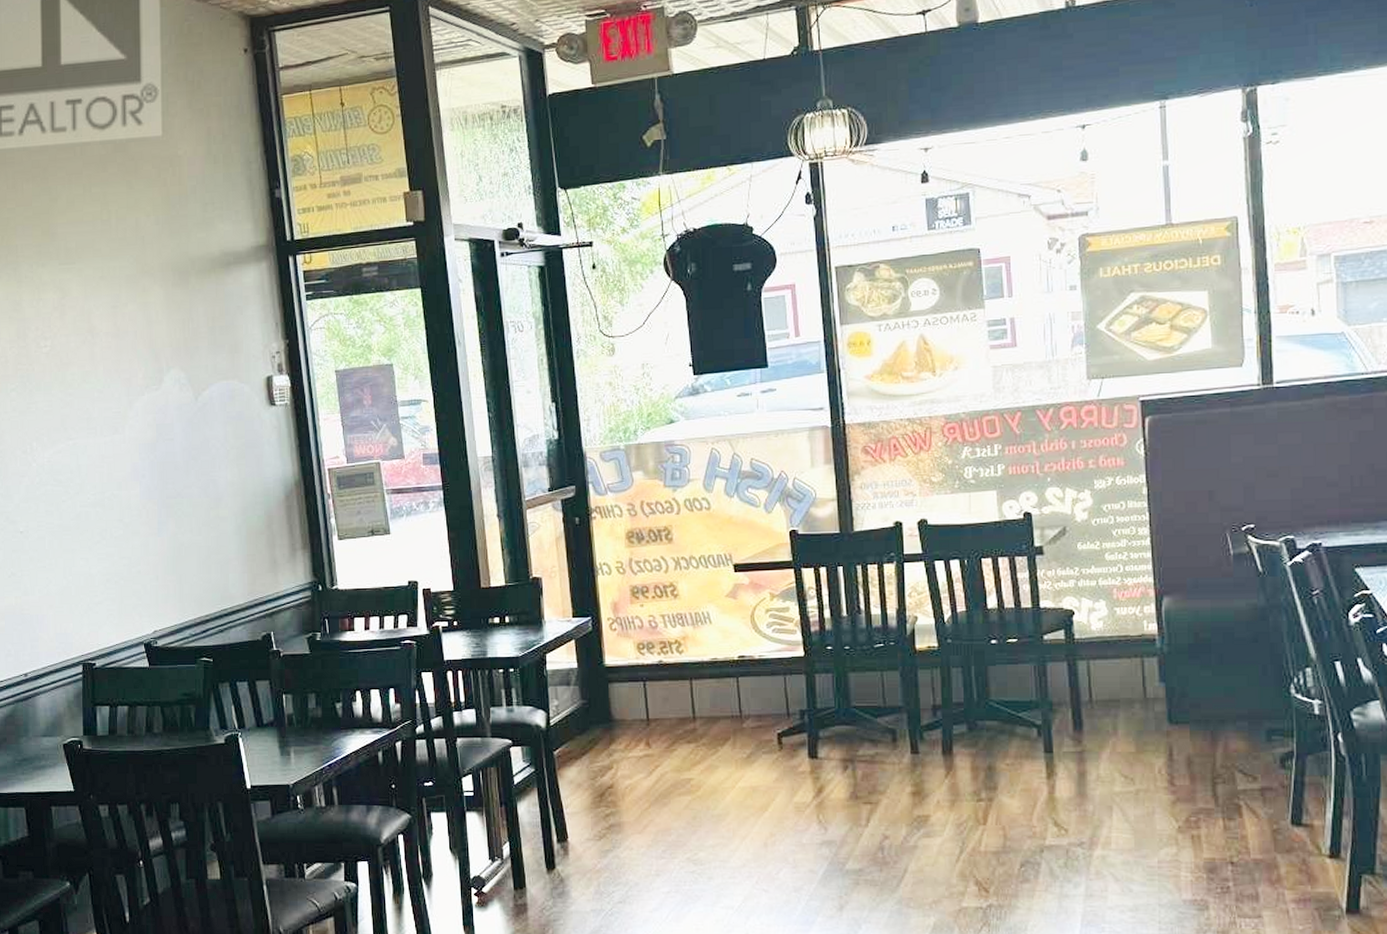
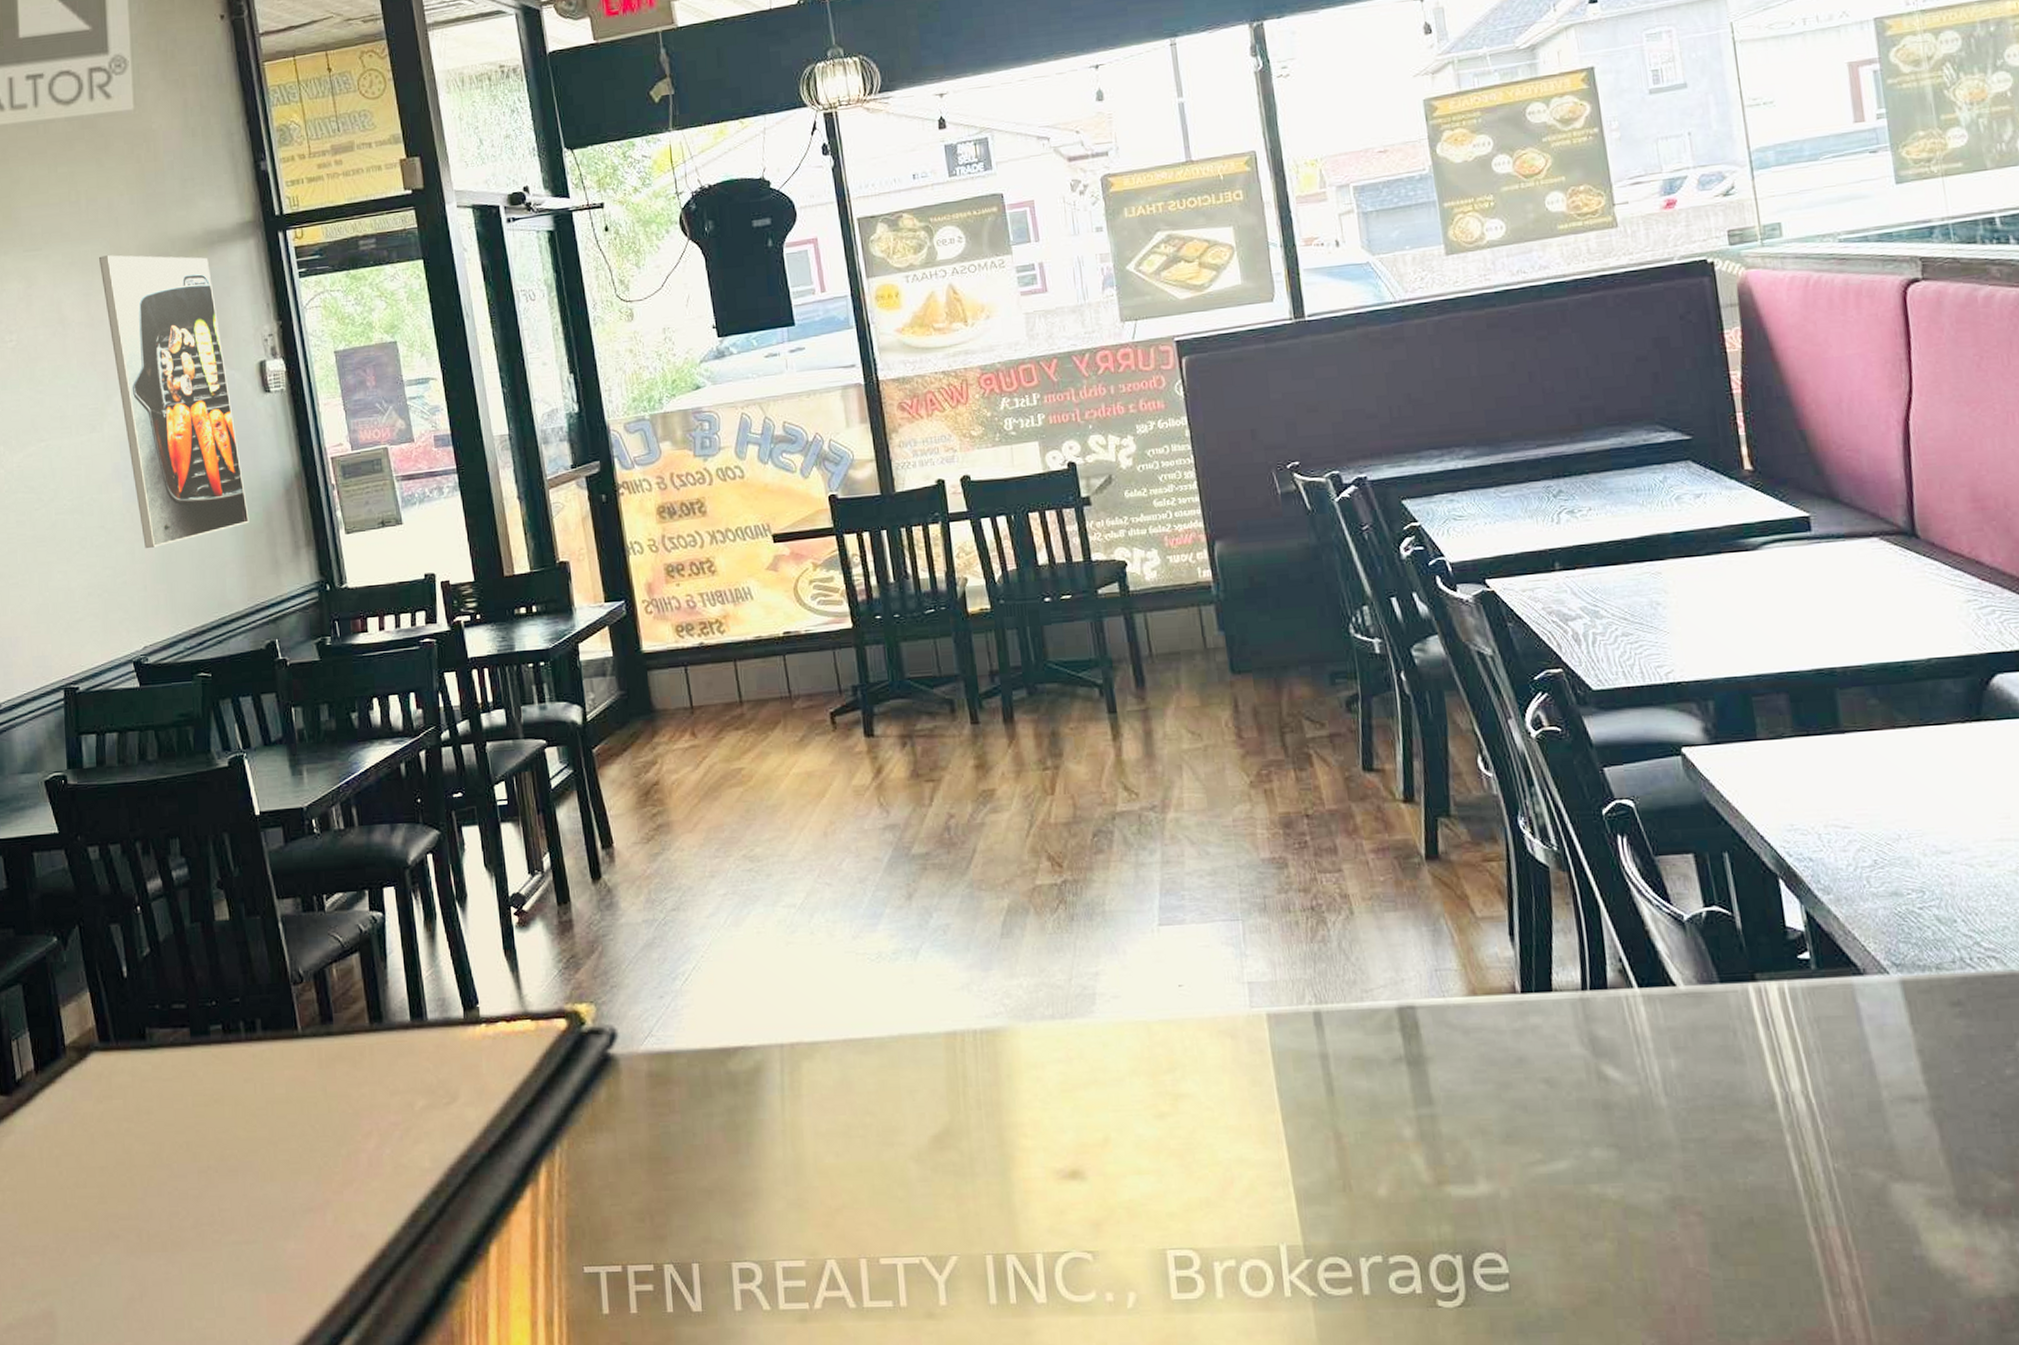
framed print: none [126,271,252,542] -> present [99,255,249,548]

